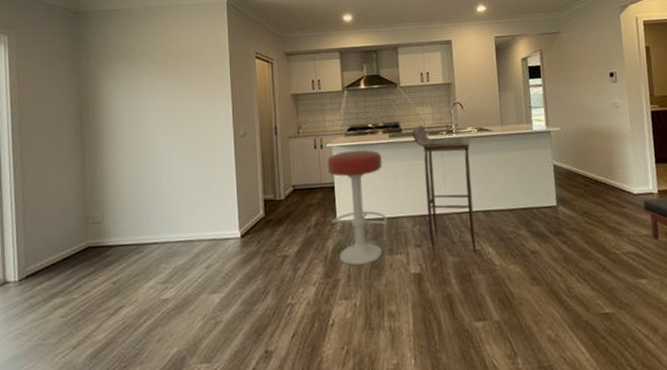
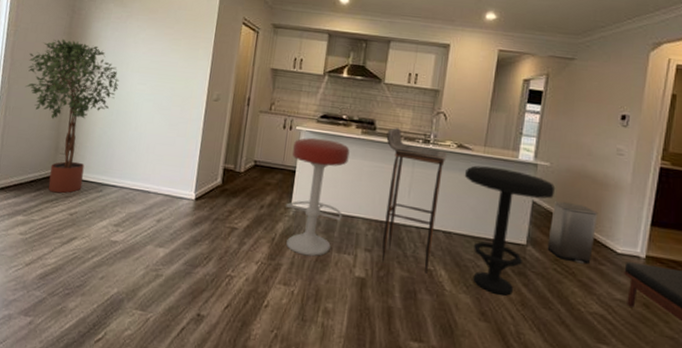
potted tree: none [40,106,141,265] -> present [25,38,119,194]
bar stool: none [489,141,571,258] -> present [464,165,556,296]
pedal bin: none [572,158,614,212] -> present [547,201,598,264]

